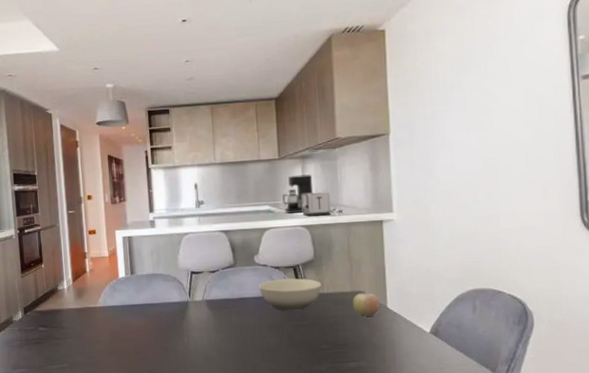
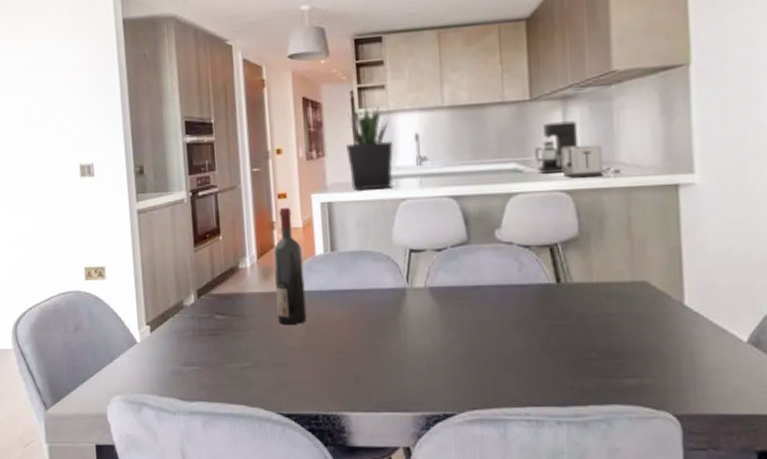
wine bottle: none [86,241,112,333] -> present [273,207,307,324]
planter: none [142,159,179,227] -> present [346,102,394,191]
bowl: present [258,278,321,311] -> none [500,261,589,305]
fruit: present [352,289,380,316] -> none [633,279,674,316]

